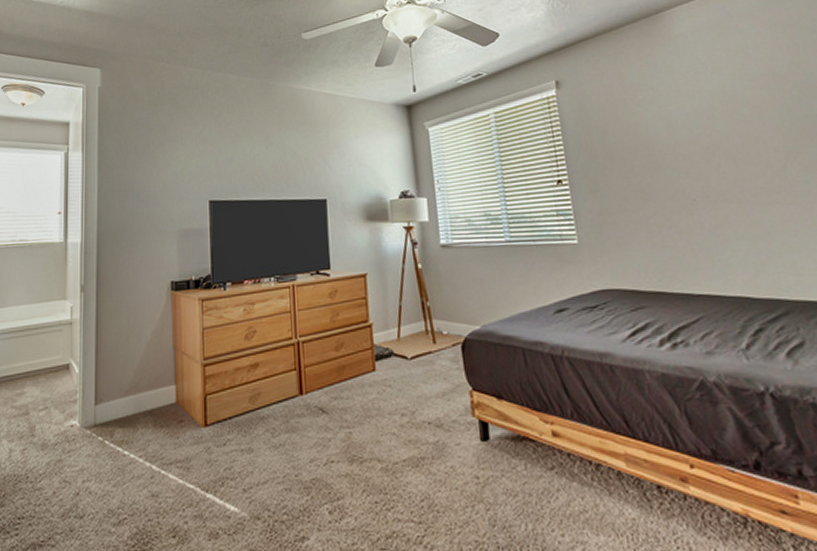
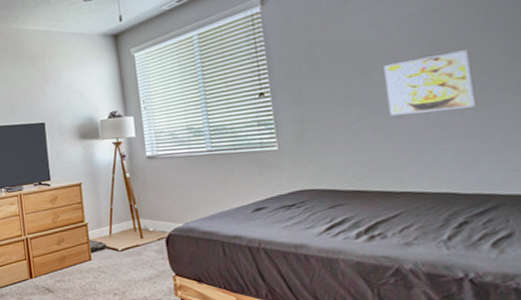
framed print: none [674,150,758,212] -> present [384,50,475,116]

